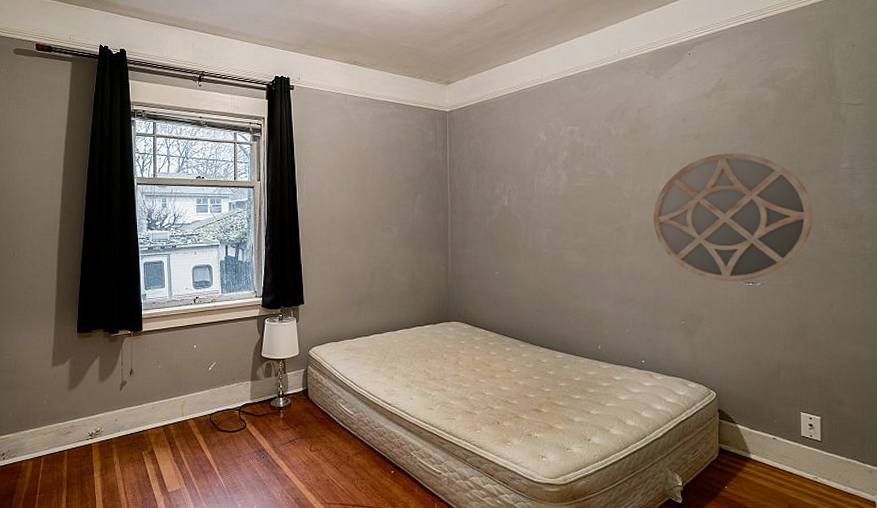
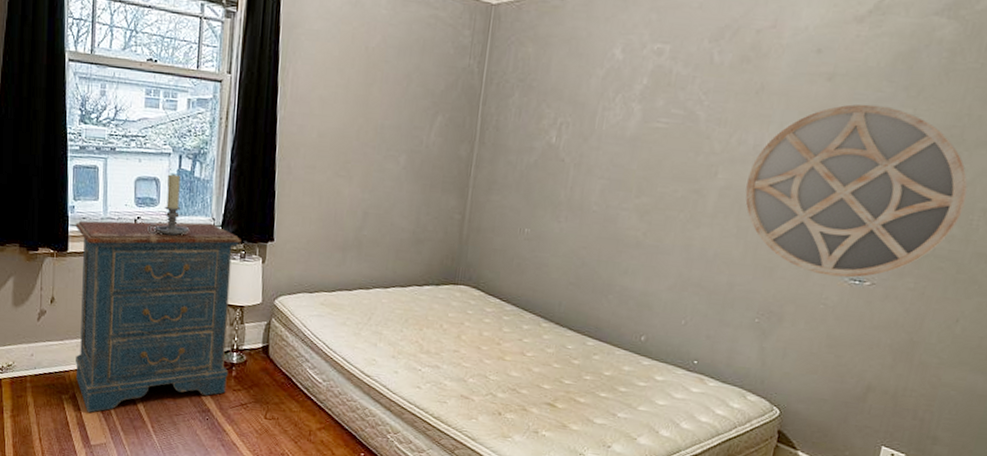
dresser: none [147,295,278,463] -> present [75,220,241,413]
candle holder: none [204,261,237,309] -> present [147,174,188,236]

